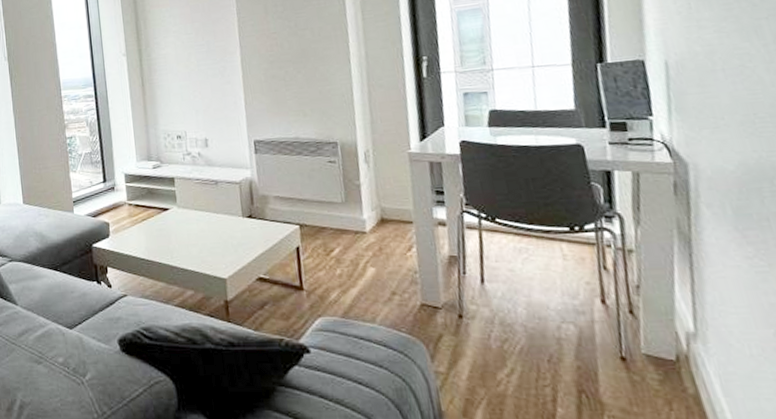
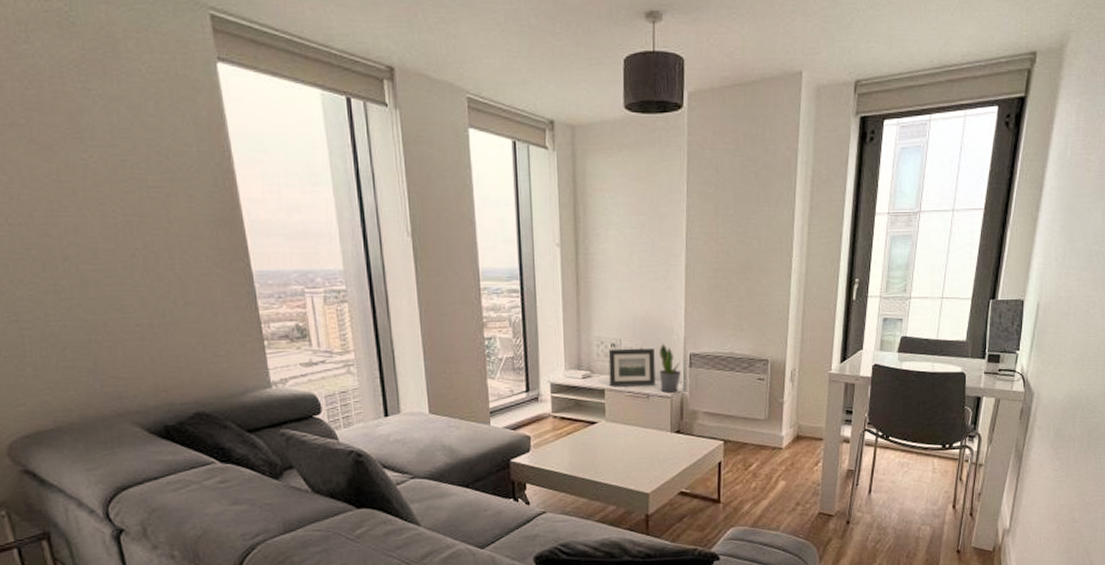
picture frame: none [175,138,223,176] -> present [608,348,656,387]
potted plant: none [223,132,248,179] -> present [658,343,682,393]

